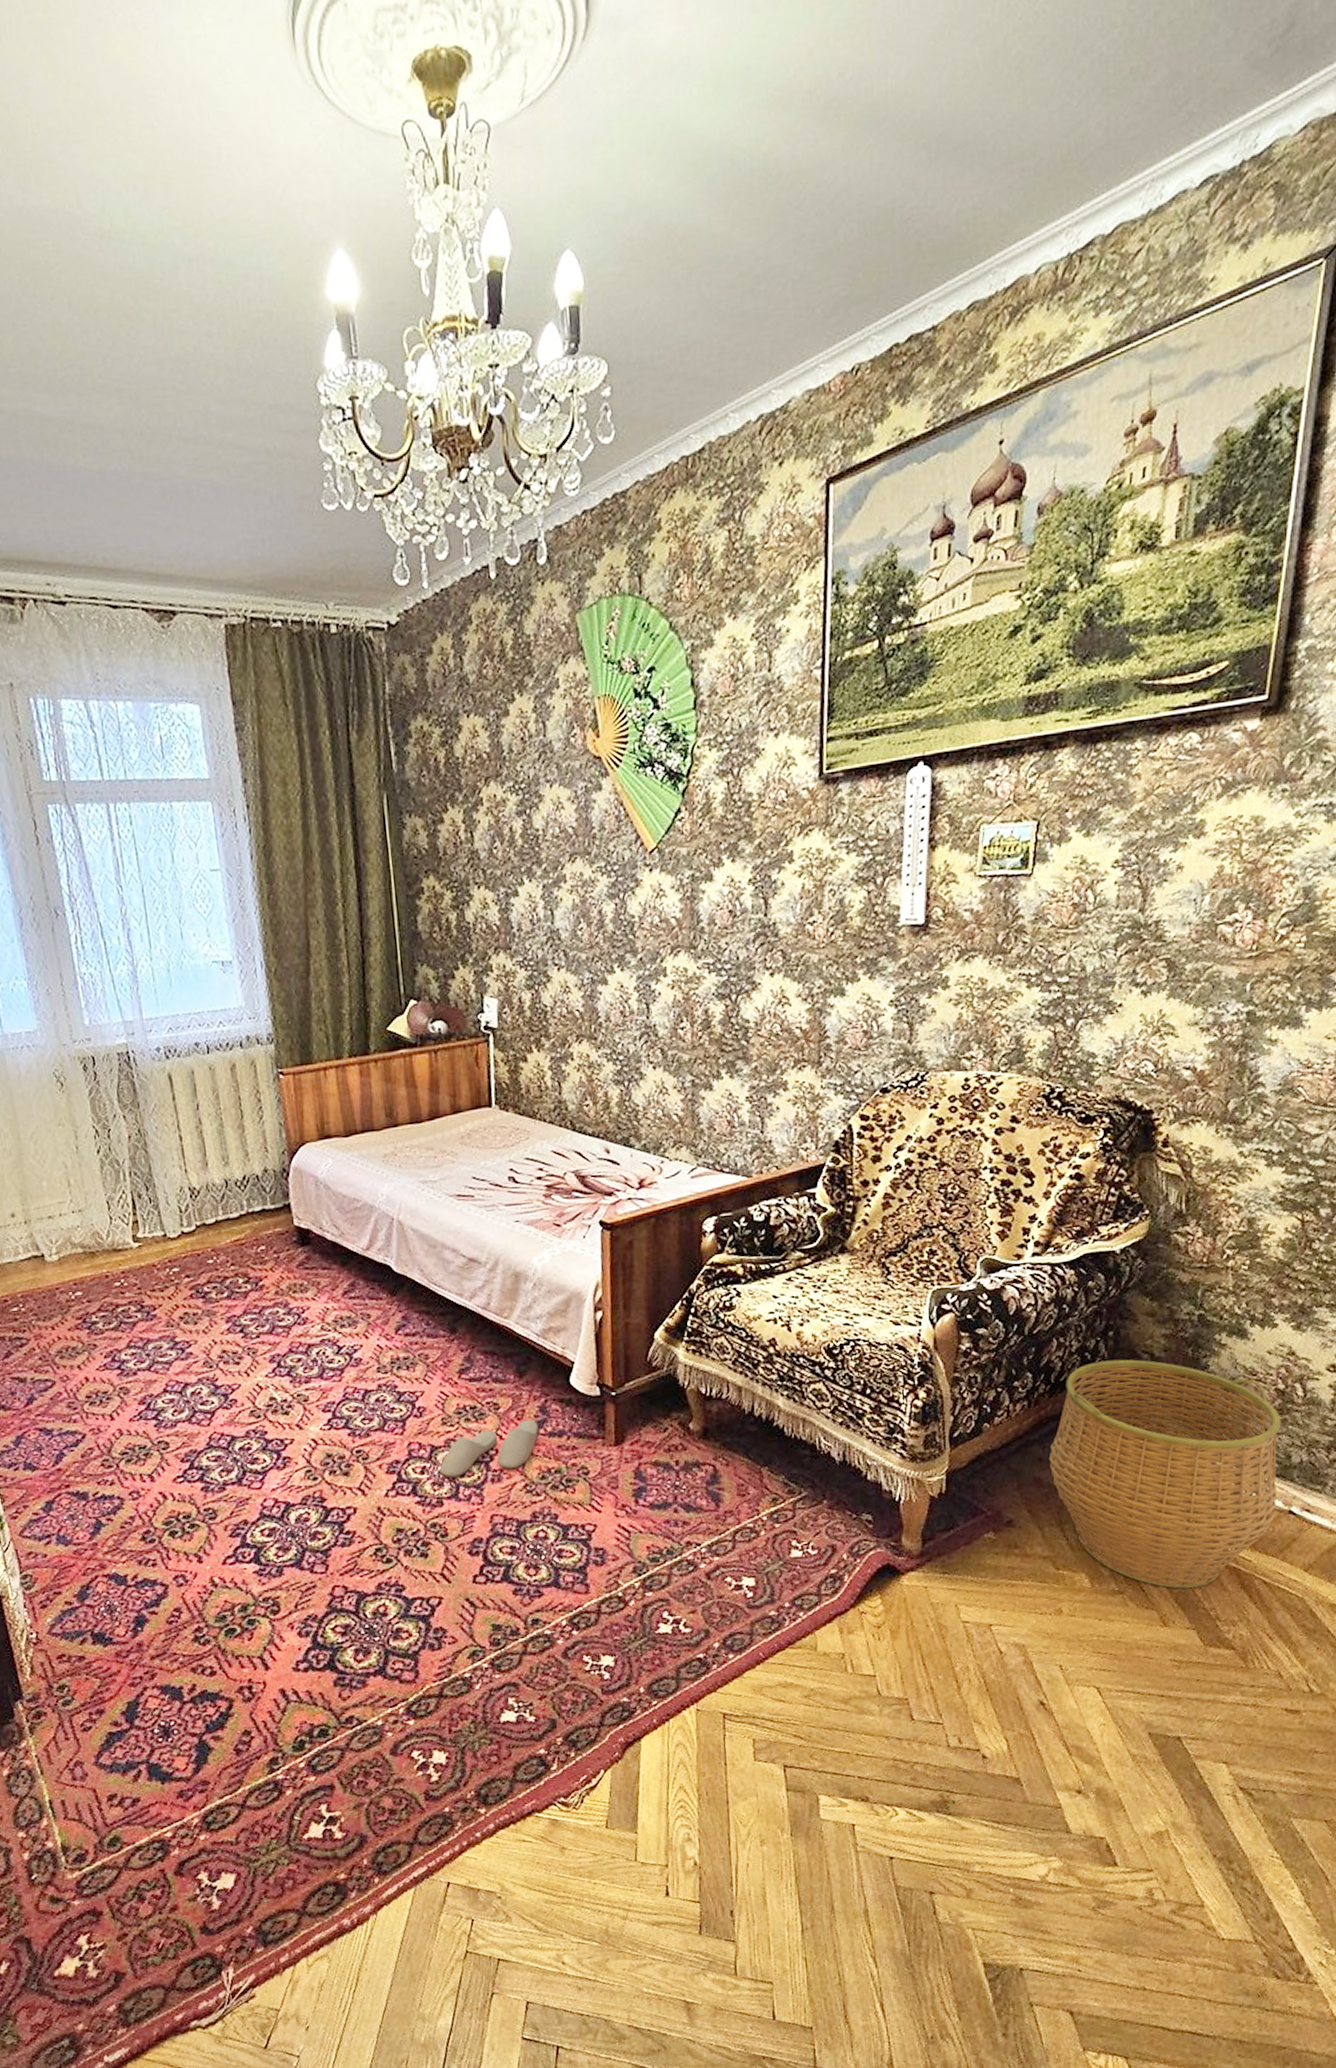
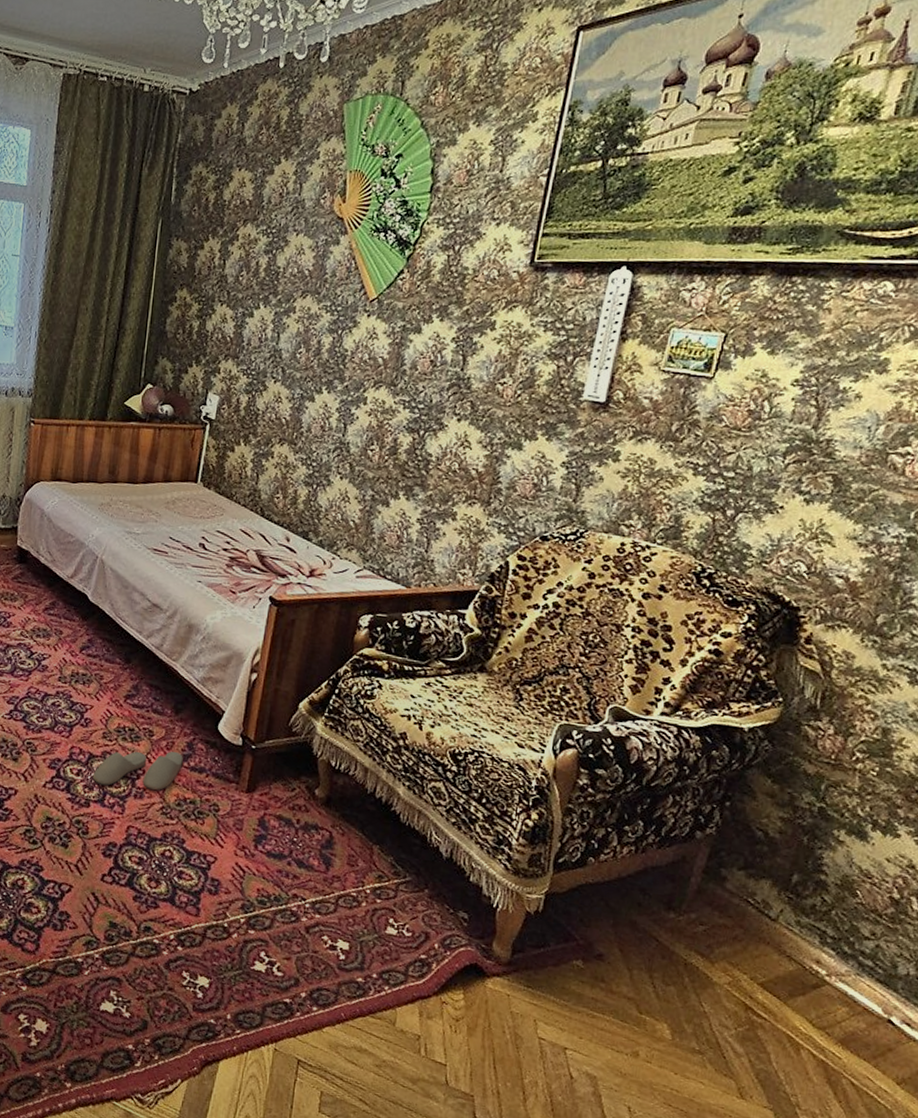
basket: present [1048,1359,1282,1589] -> none [647,826,892,1070]

